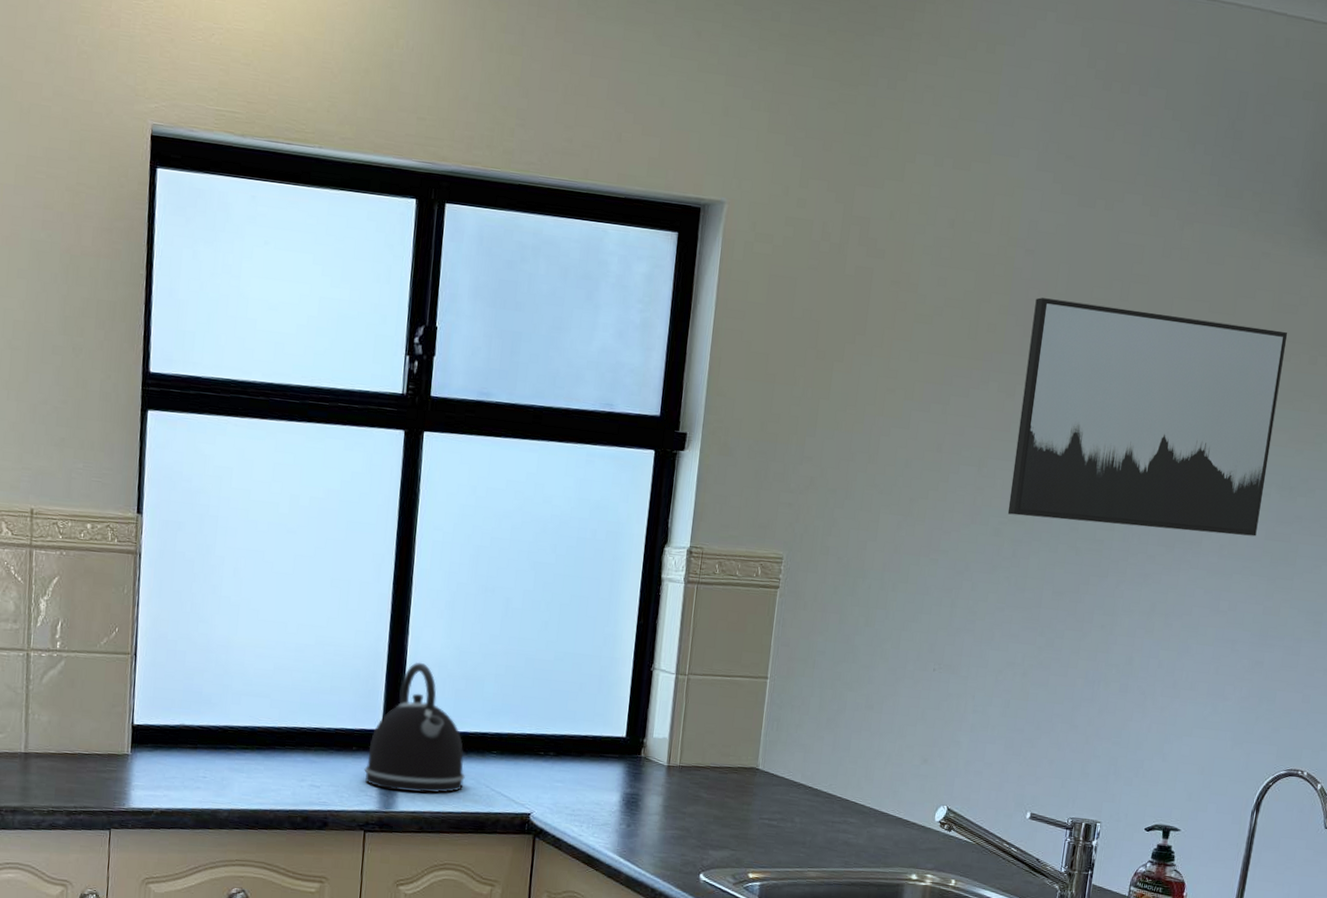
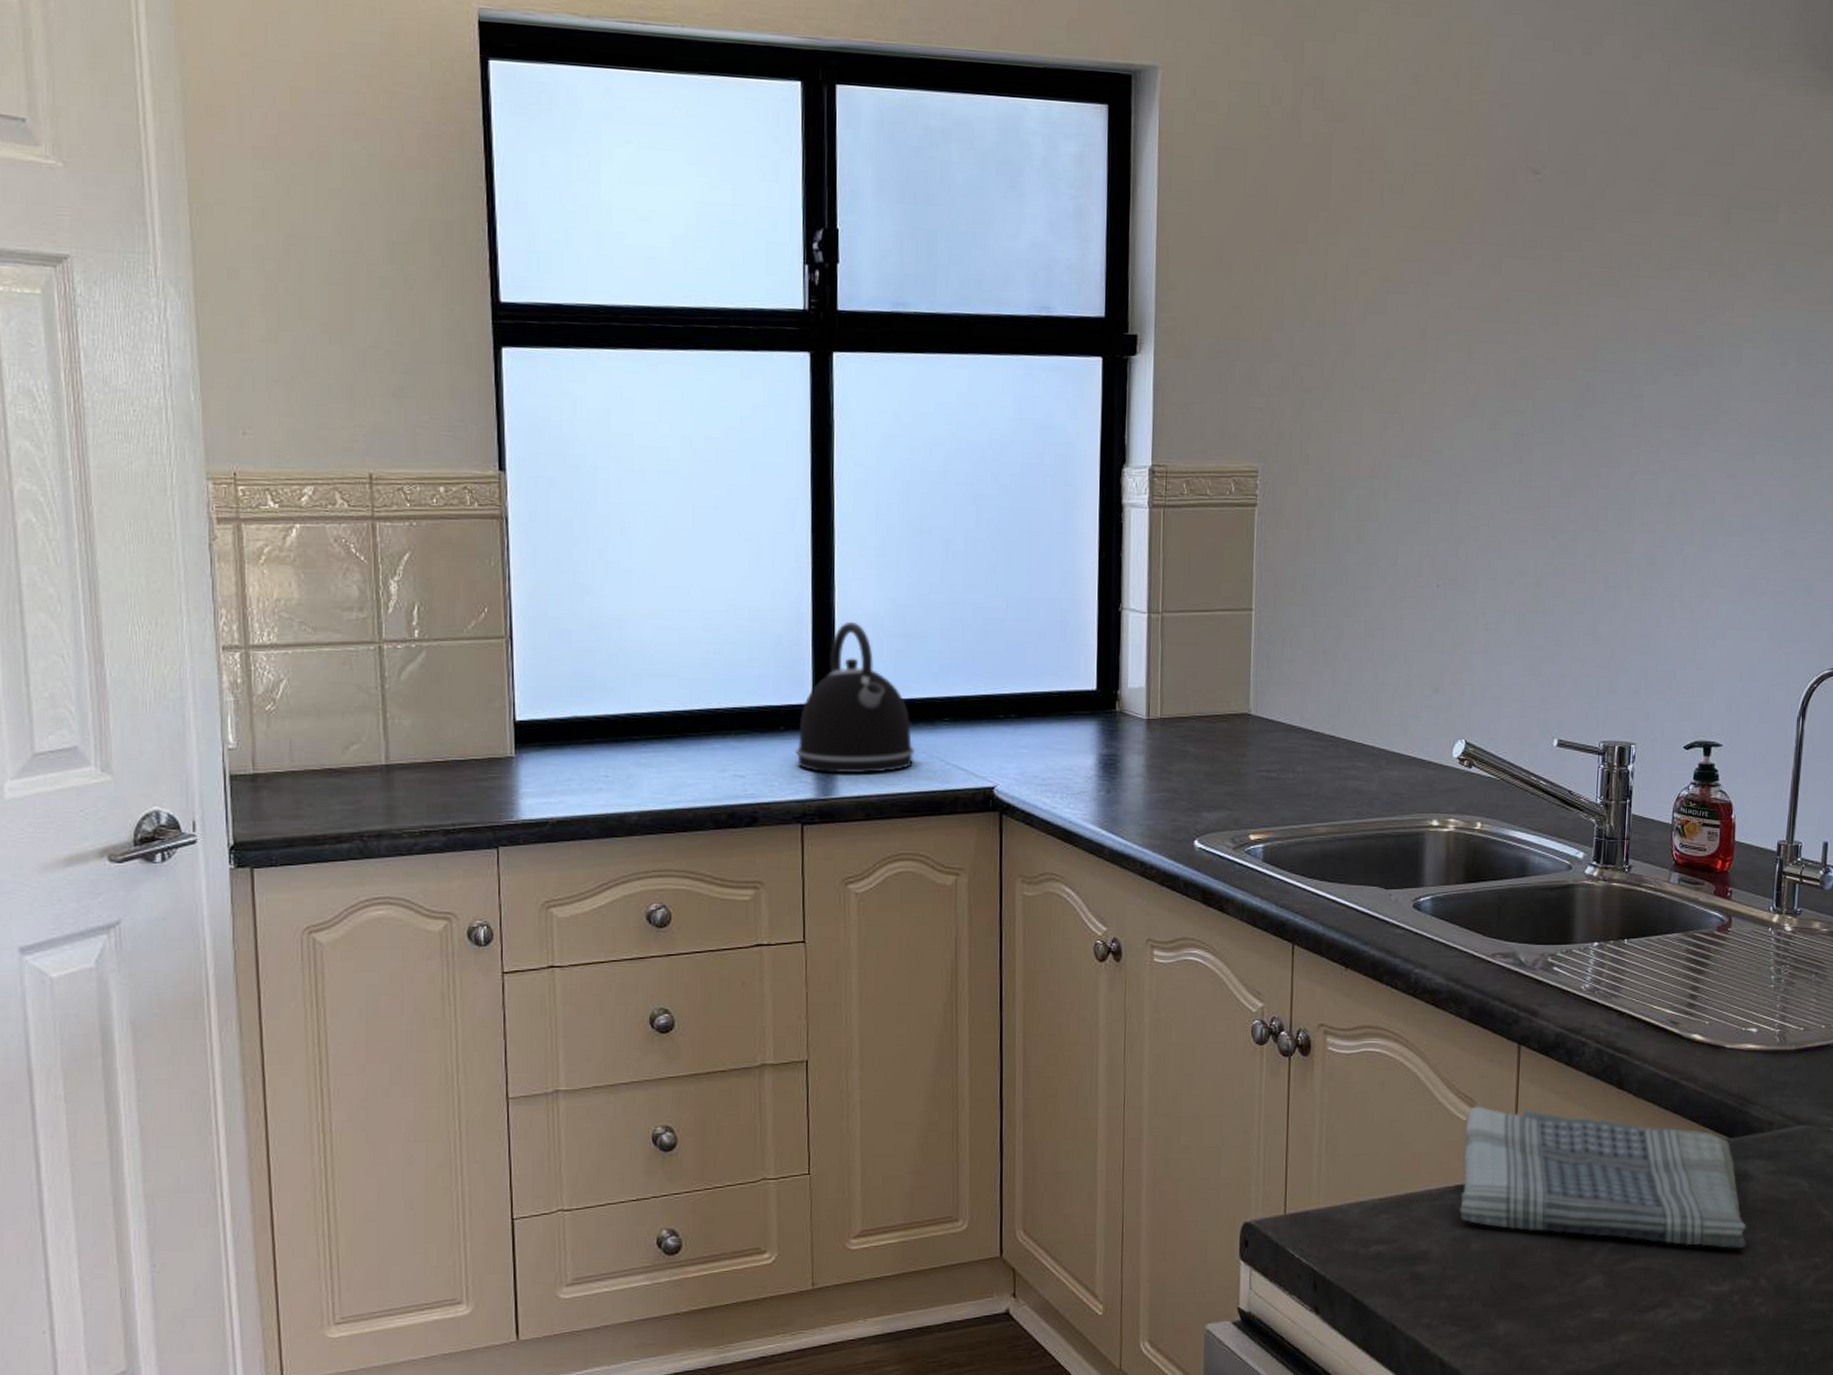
wall art: present [1007,297,1288,537] -> none [1504,157,1793,411]

